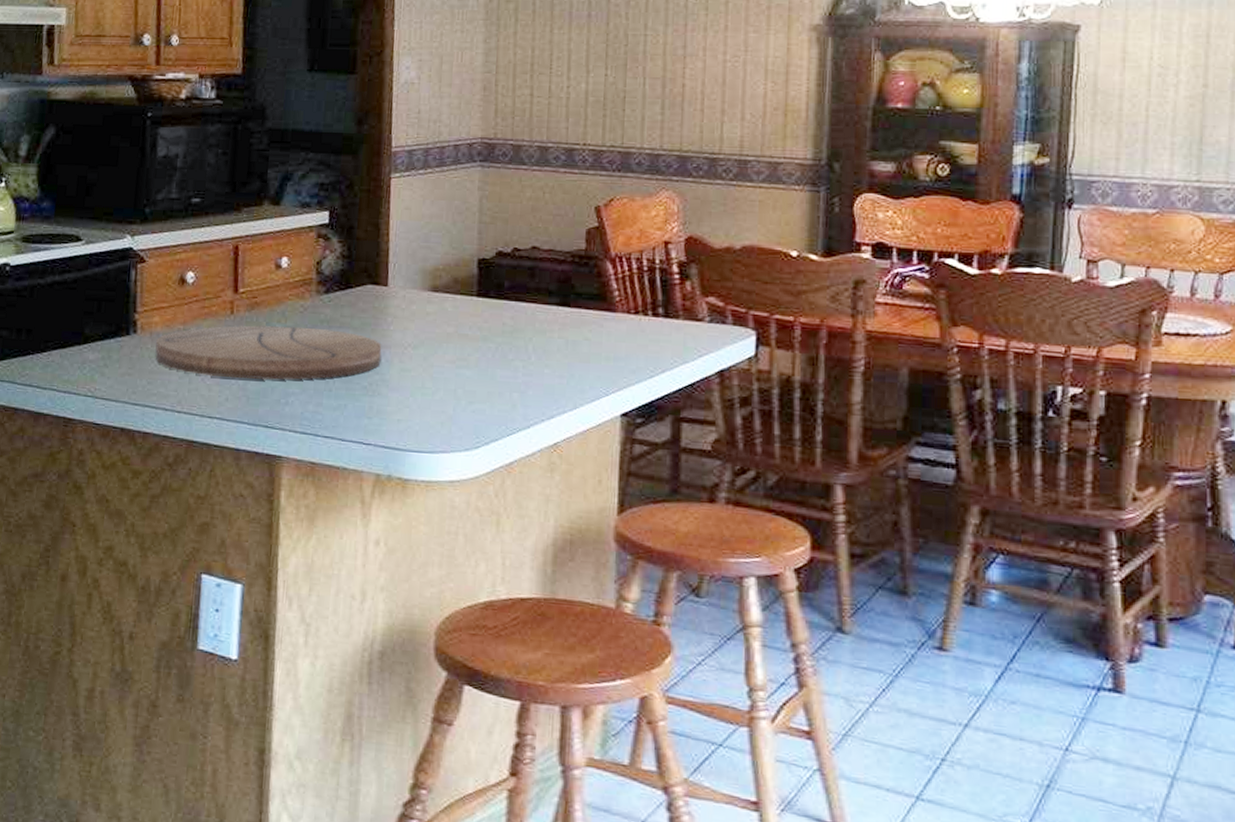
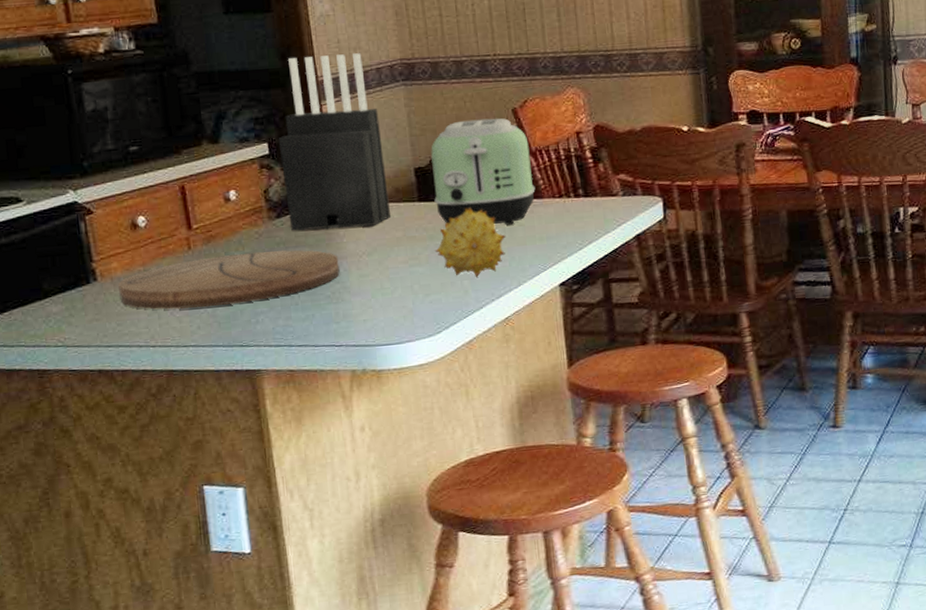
knife block: none [337,124,449,316] -> present [278,53,390,231]
fruit: none [487,311,568,391] -> present [435,207,506,277]
toaster: none [494,213,609,337] -> present [431,118,535,225]

